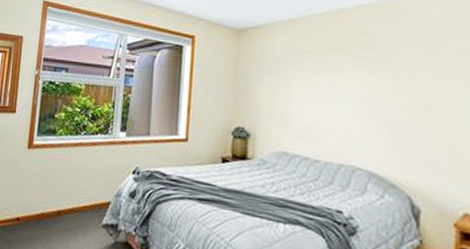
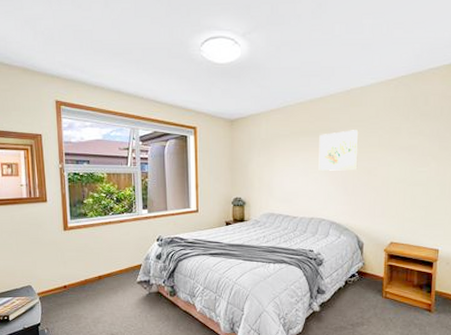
wall art: none [352,48,412,103] -> present [318,130,359,171]

